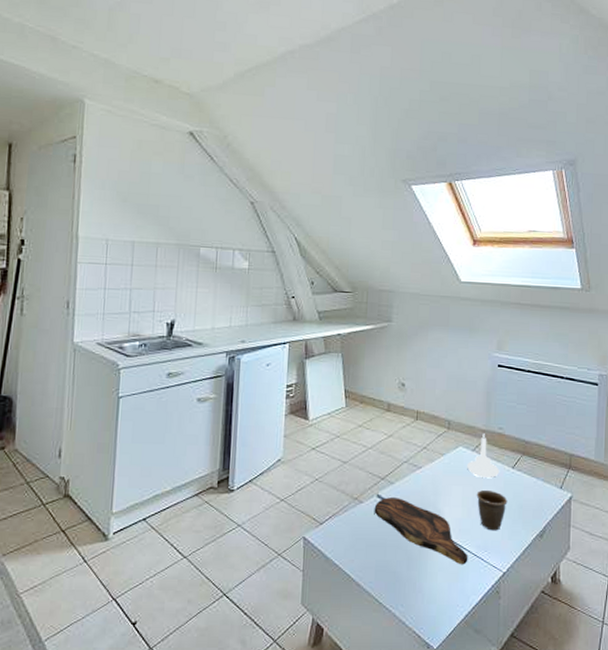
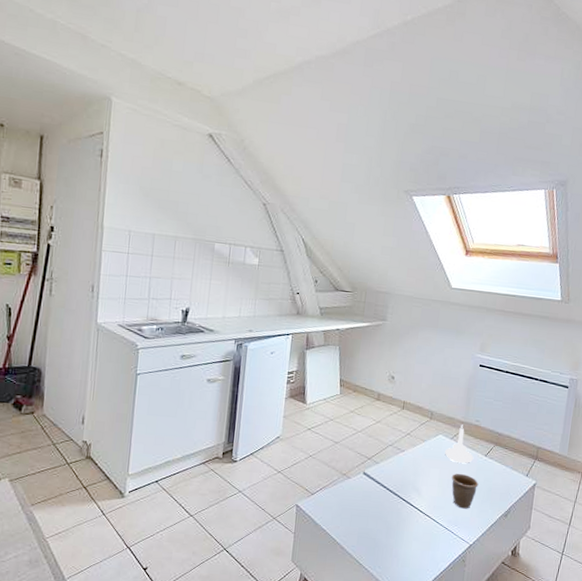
cutting board: present [374,497,468,565] -> none [360,475,441,537]

